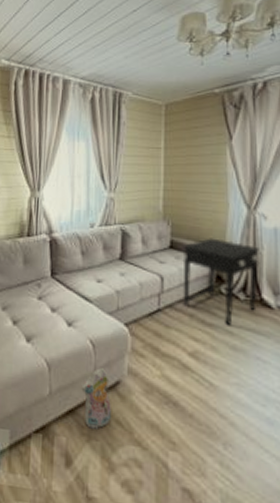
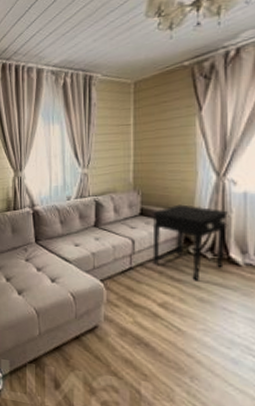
plush toy: present [81,368,111,429] -> none [65,315,91,362]

